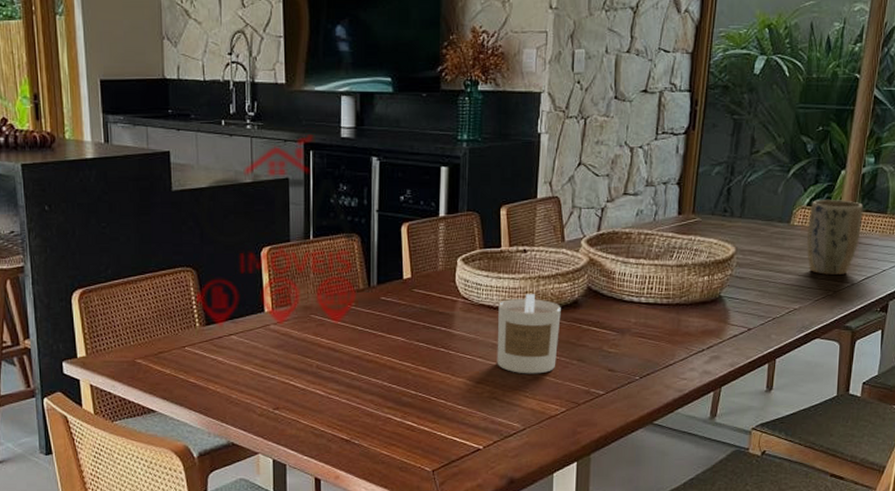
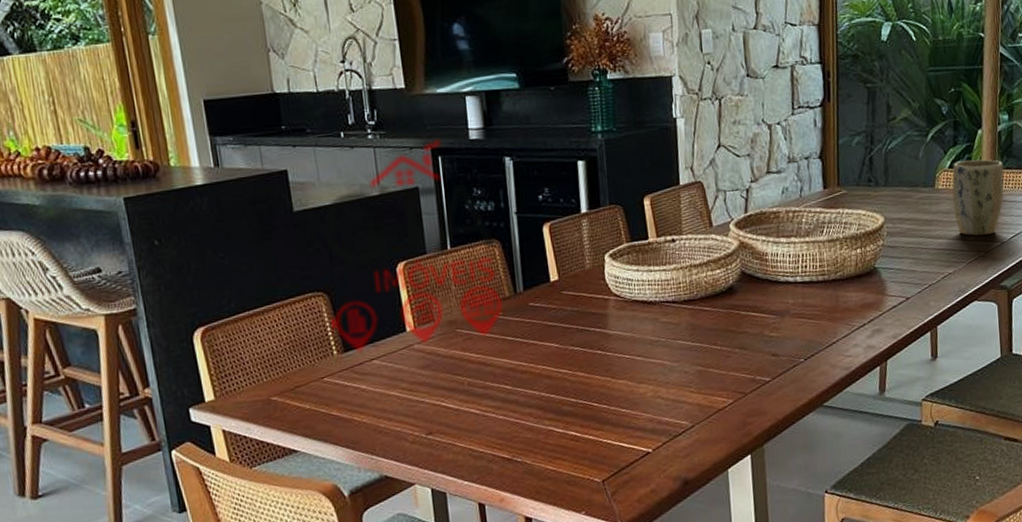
candle: present [497,294,561,374] -> none [652,284,718,369]

